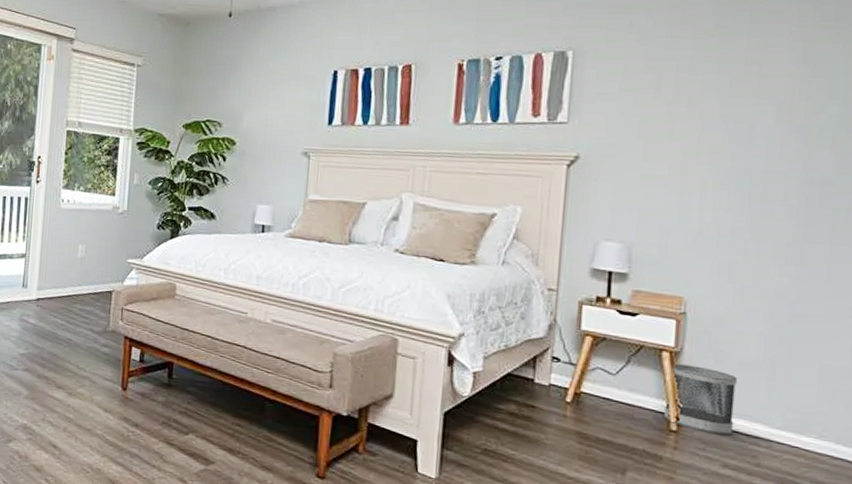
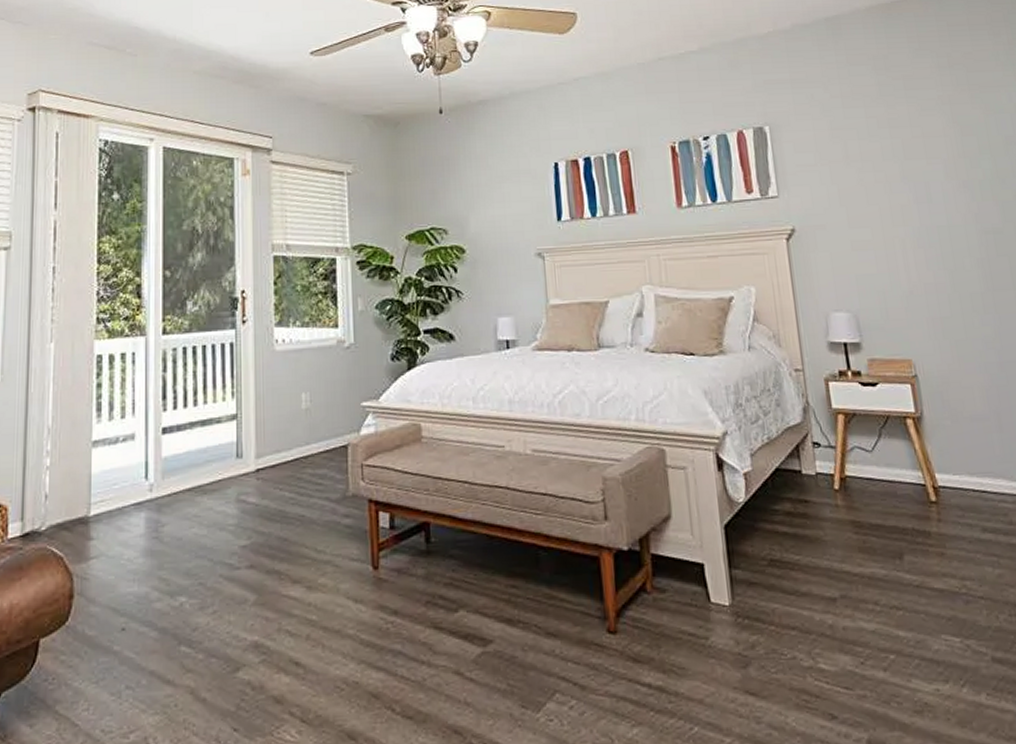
wastebasket: present [663,363,738,436] -> none [917,428,983,498]

